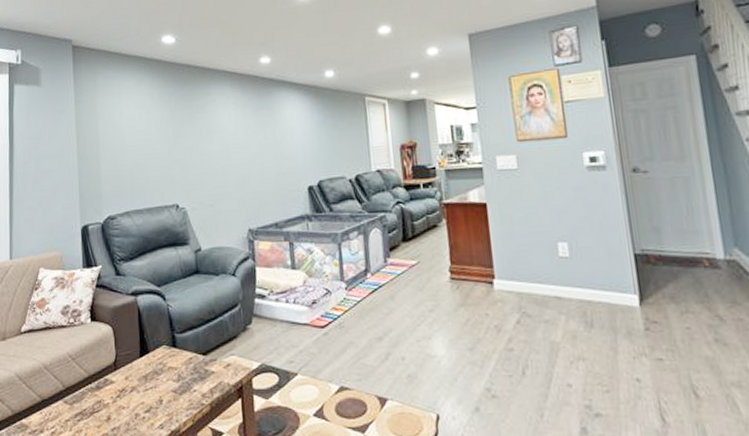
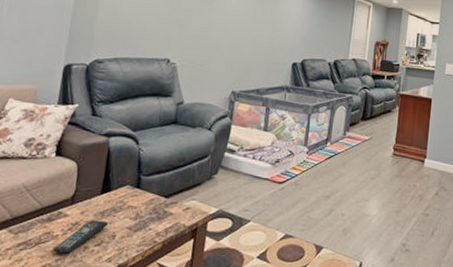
remote control: none [107,385,153,422] -> present [53,220,108,254]

